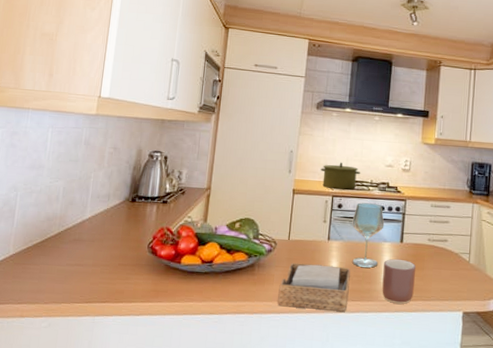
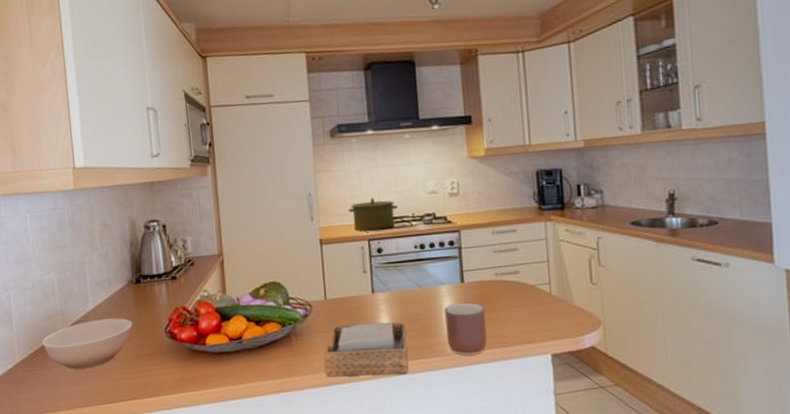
bowl: none [37,228,121,270] -> present [42,318,133,370]
wine glass: present [352,203,385,268] -> none [397,241,438,319]

